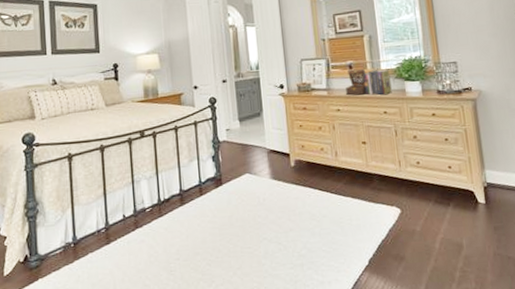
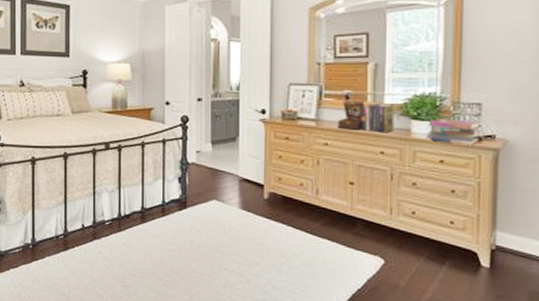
books: none [418,77,460,99] -> present [426,119,479,145]

